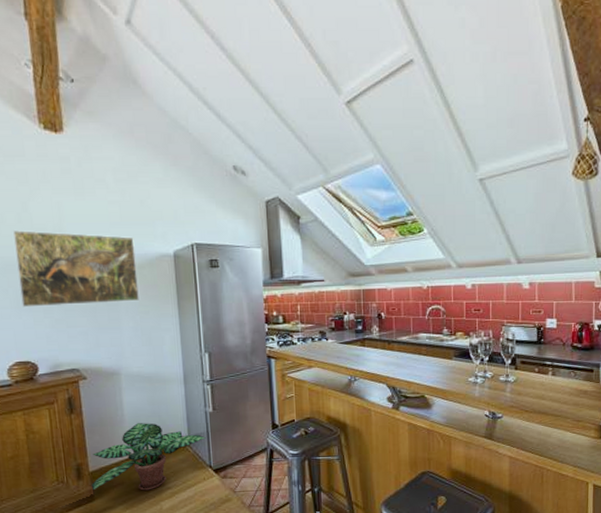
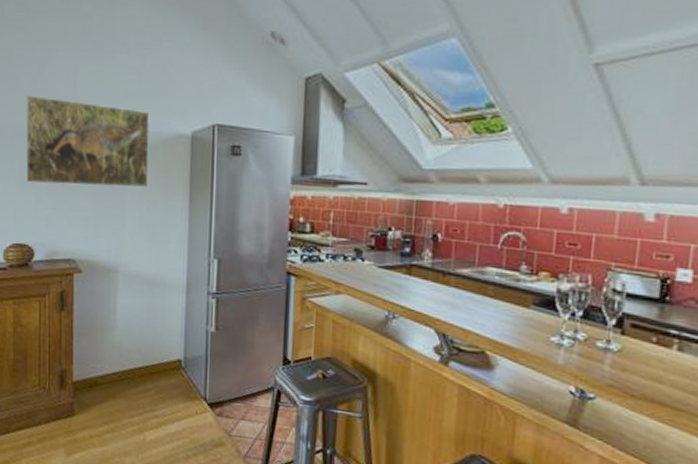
potted plant: present [91,423,206,491] -> none [73,332,204,415]

